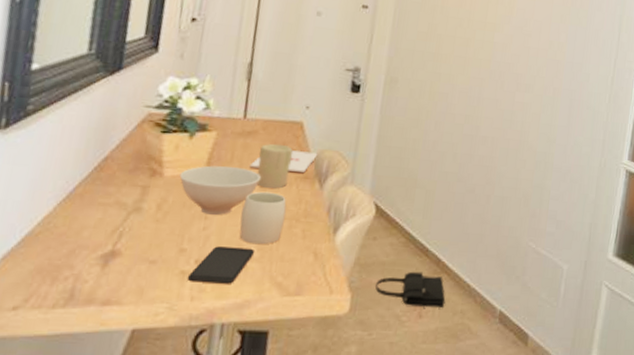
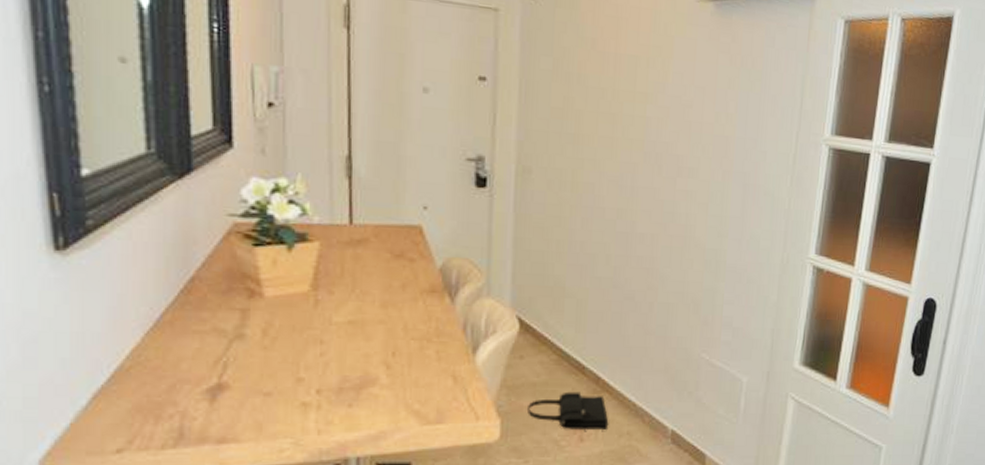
bowl: present [179,165,262,215] -> none [283,282,381,338]
mobile phone: present [187,246,255,284] -> none [310,374,384,415]
mug: present [239,191,287,245] -> none [362,309,415,370]
magazine: present [249,150,318,174] -> none [364,260,444,287]
candle: present [256,143,293,188] -> none [373,253,414,305]

